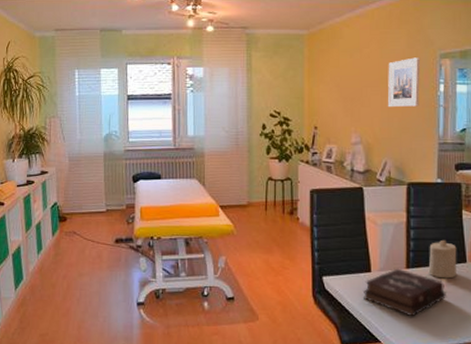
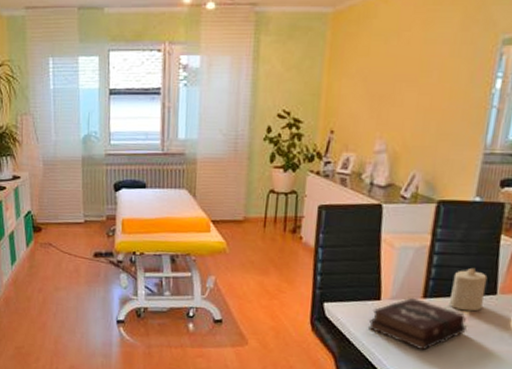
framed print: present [387,57,421,108] -> none [424,43,477,108]

